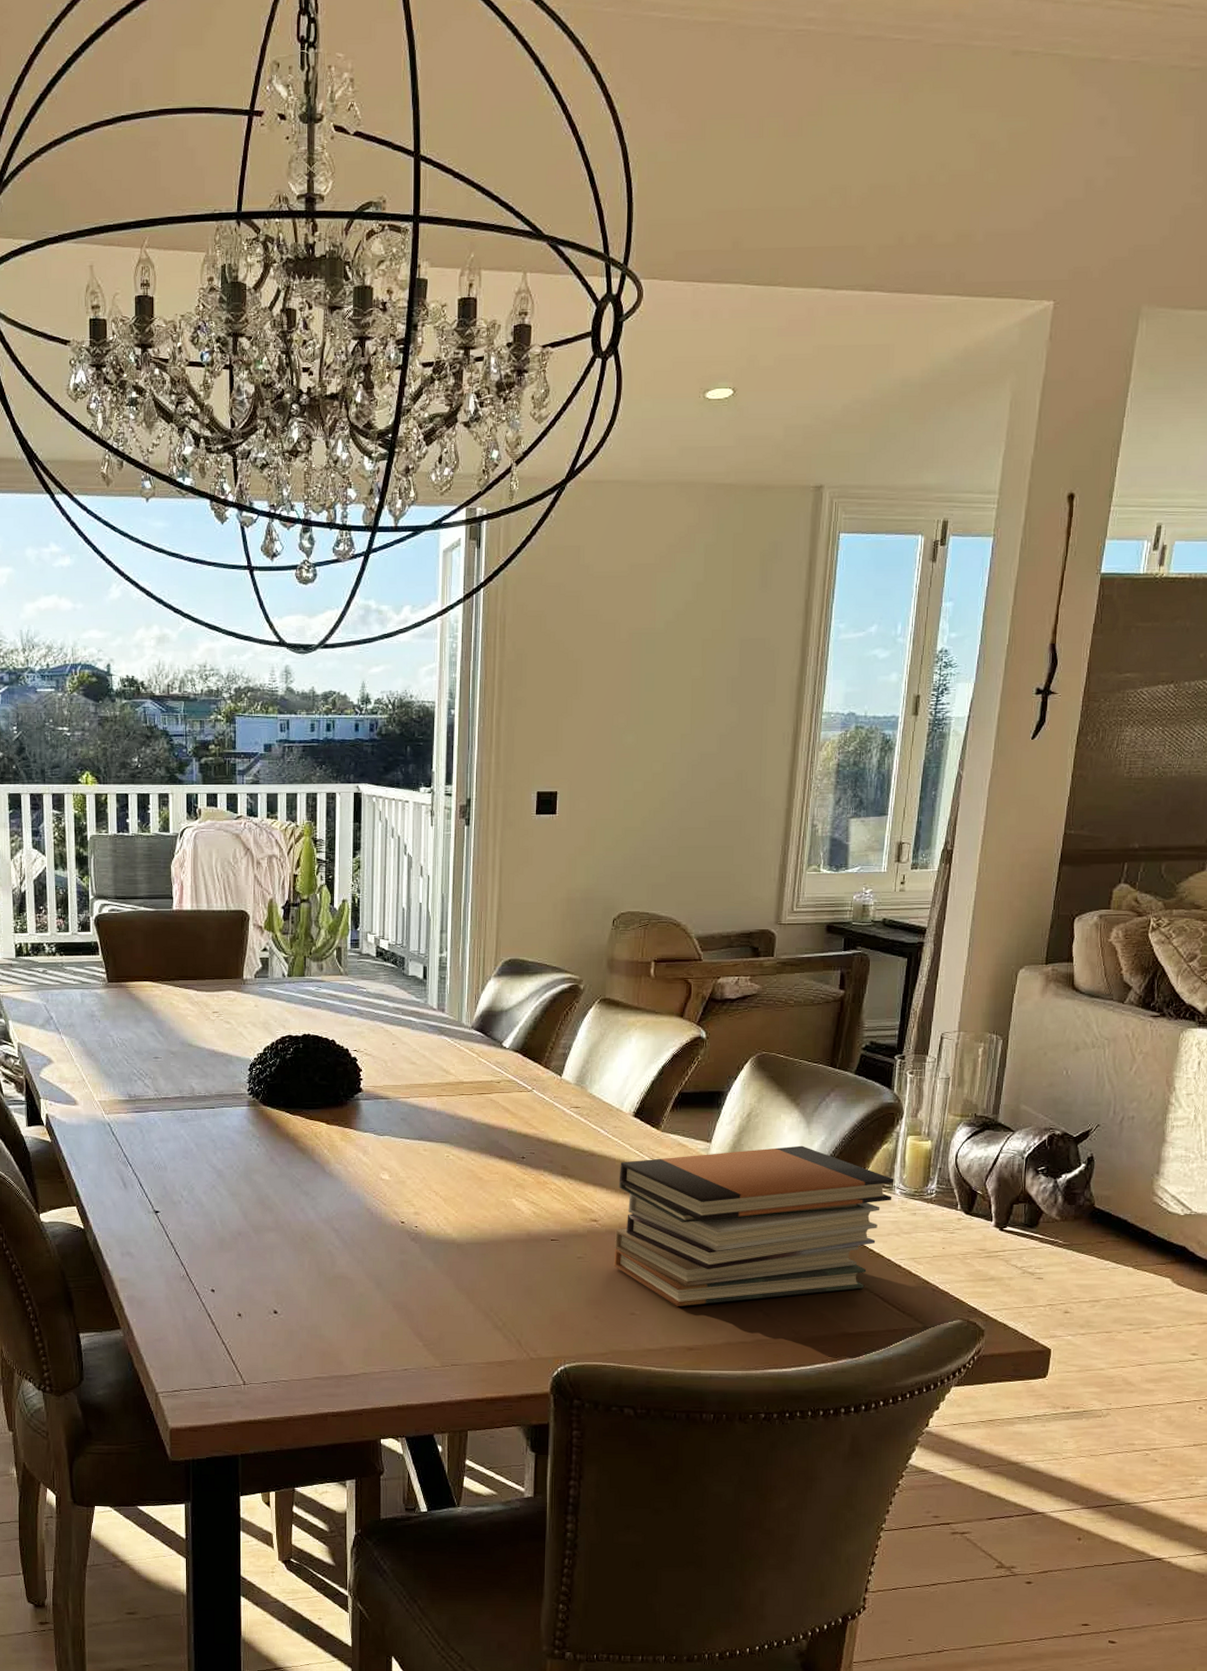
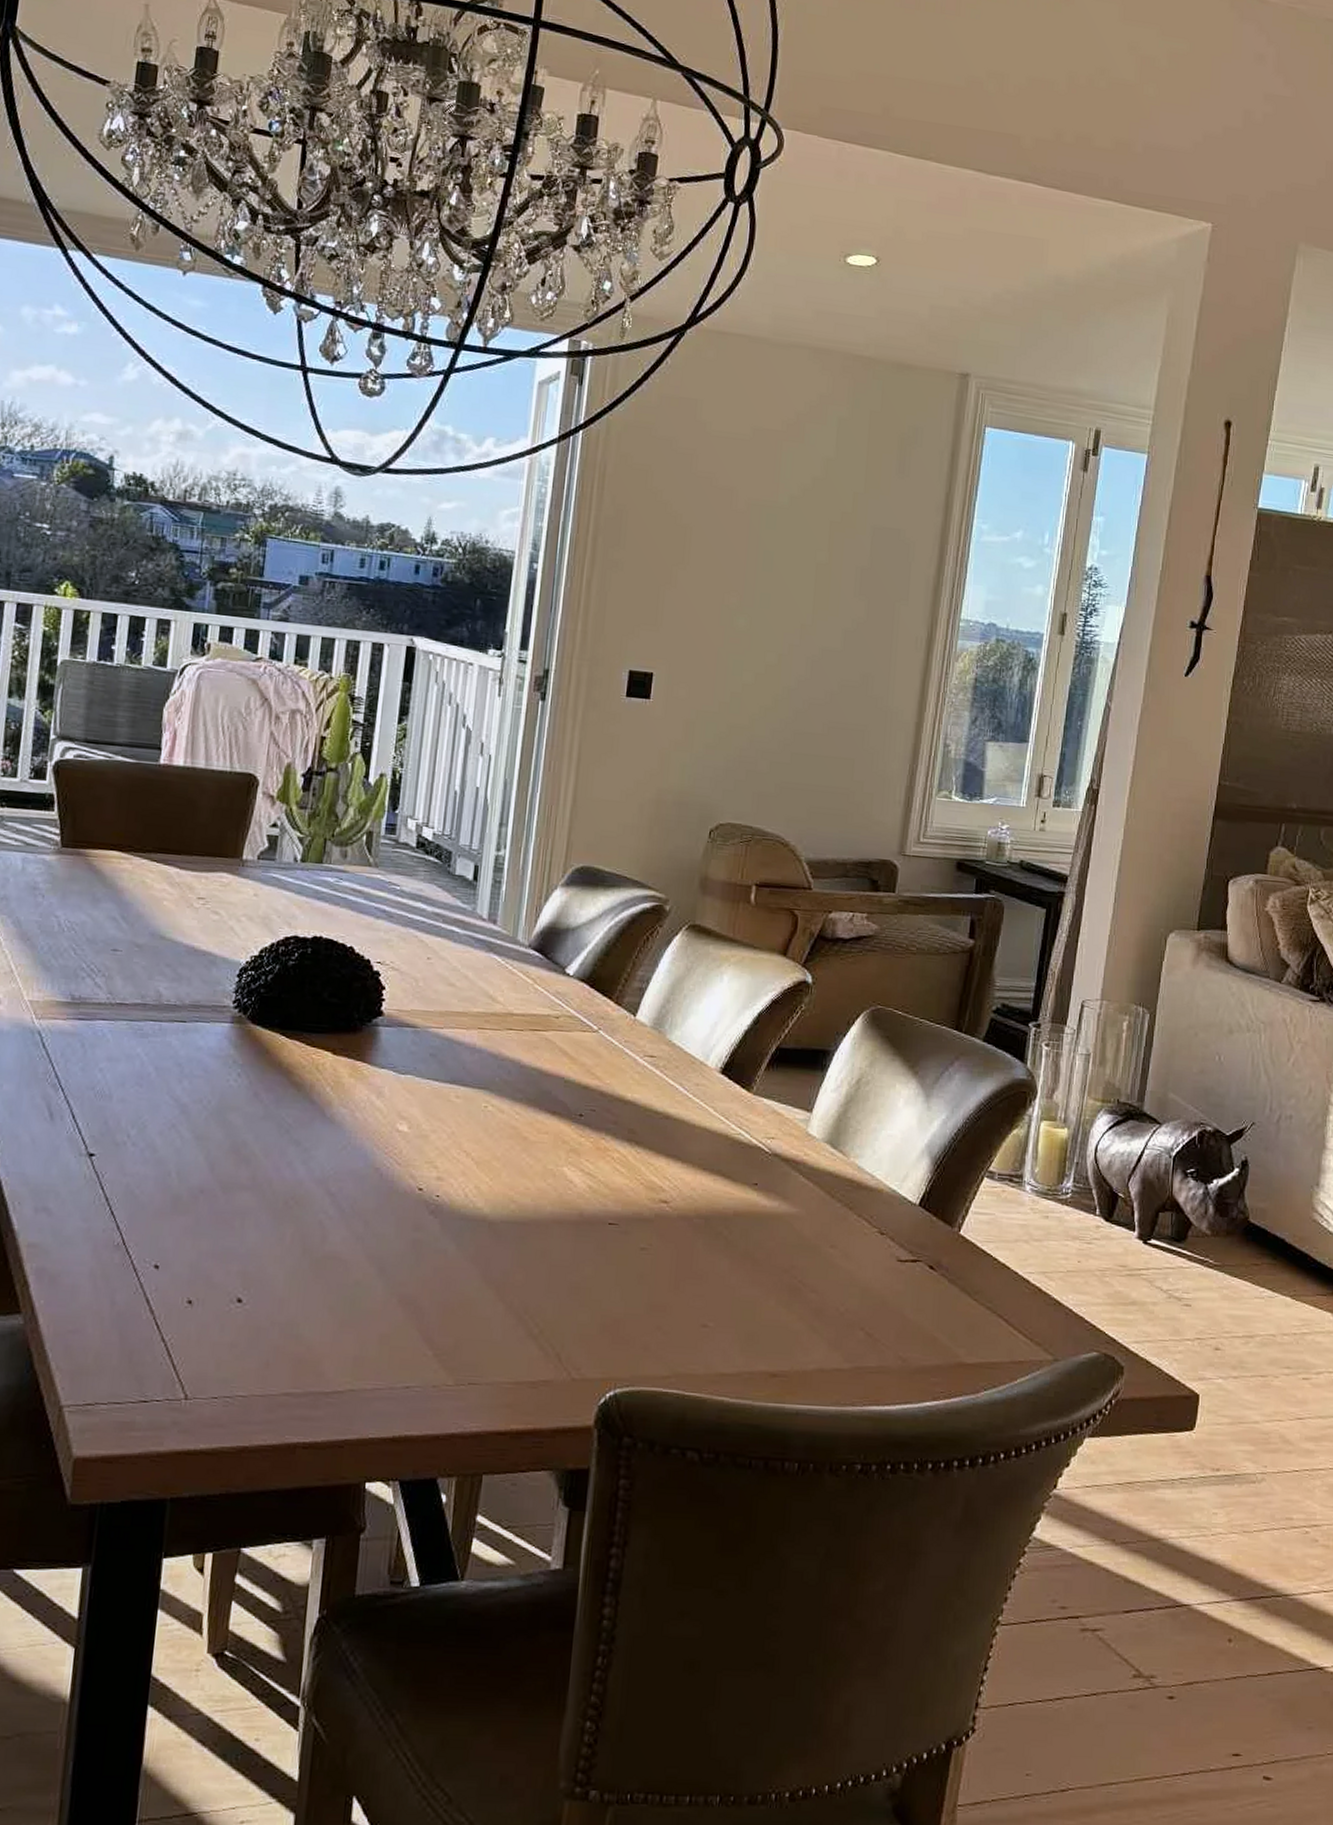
book stack: present [613,1145,894,1306] -> none [684,1123,1025,1319]

